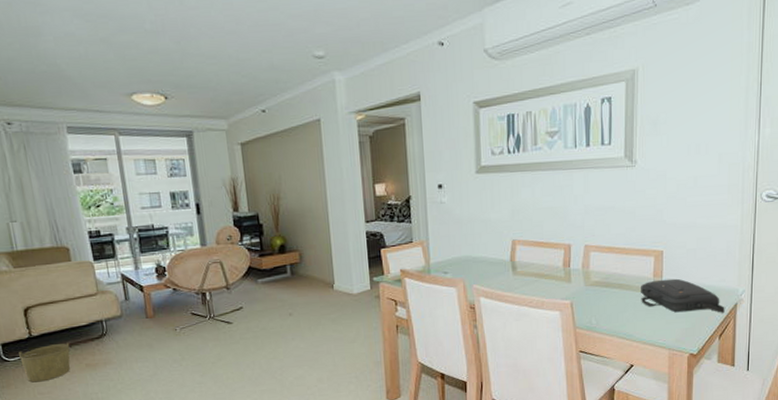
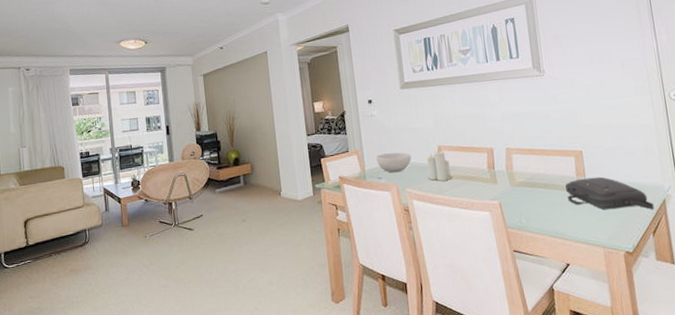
basket: present [19,342,71,383] -> none [17,250,58,287]
bowl: none [443,245,482,268] -> present [376,152,412,173]
candle: none [499,243,524,278] -> present [427,149,452,181]

